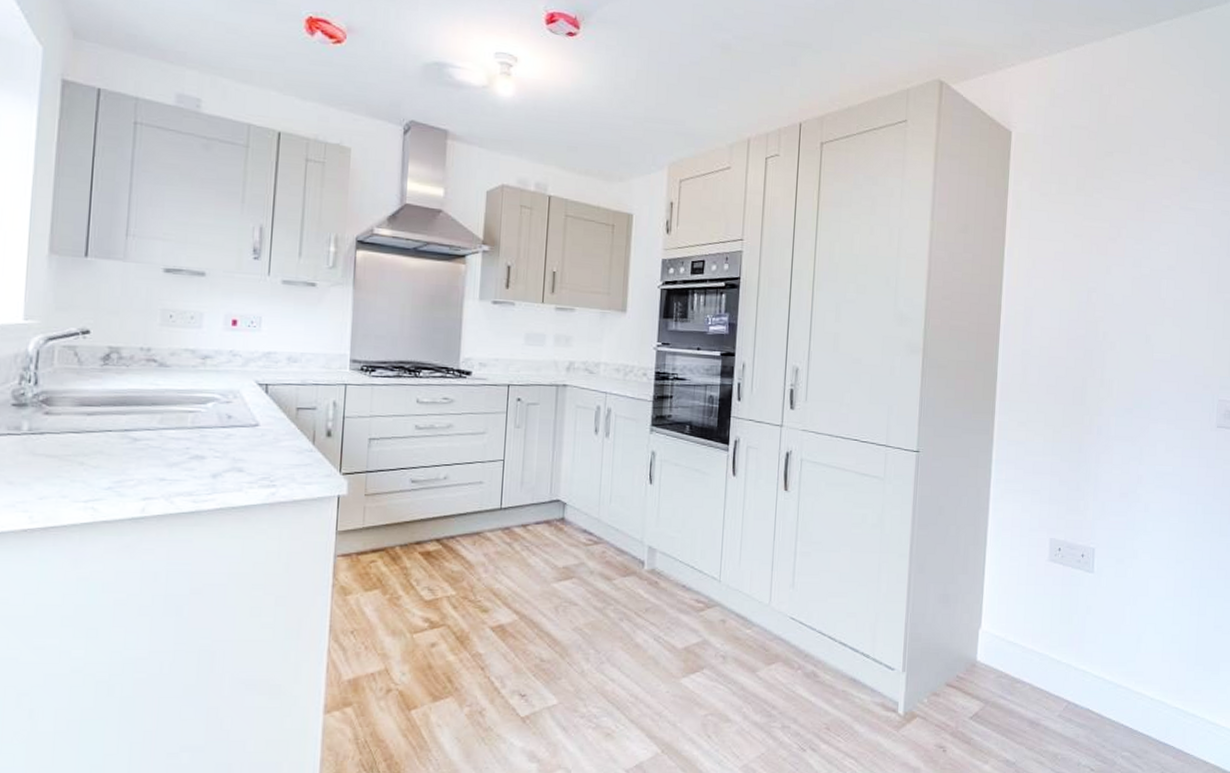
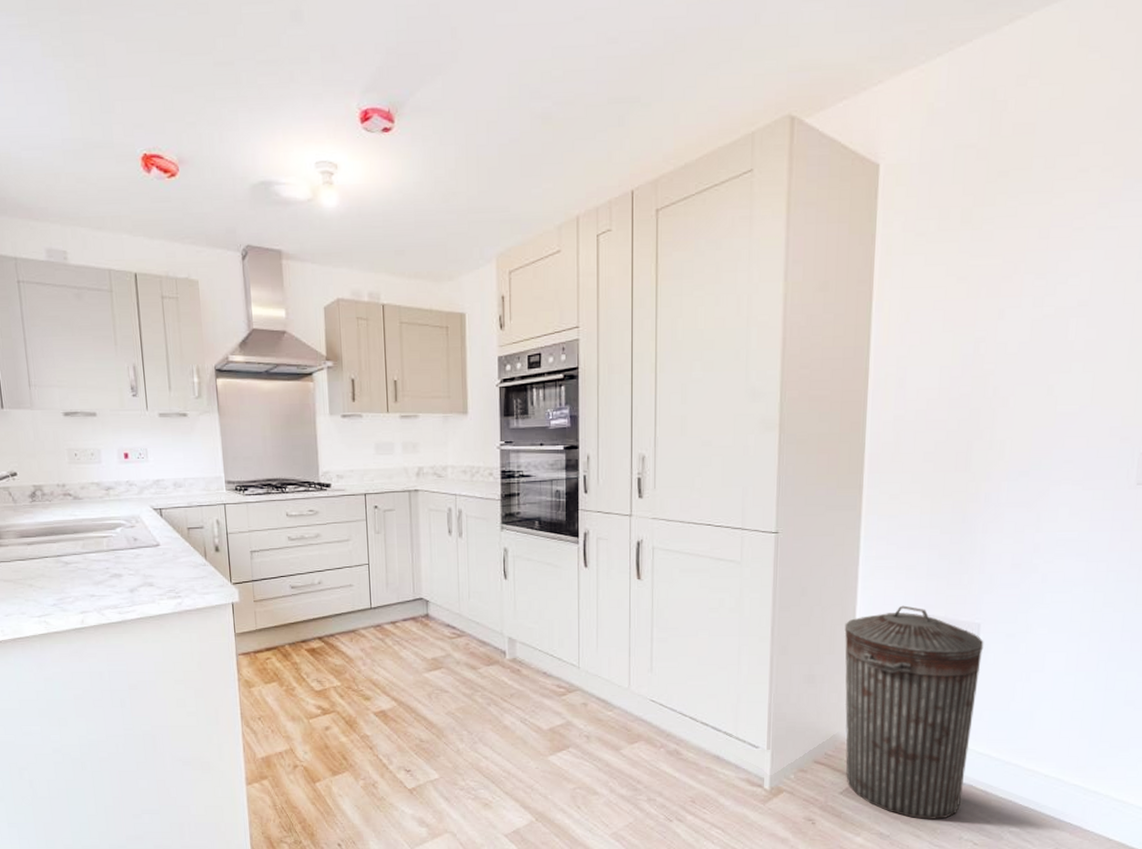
trash can: none [976,528,1098,745] -> present [844,605,984,819]

